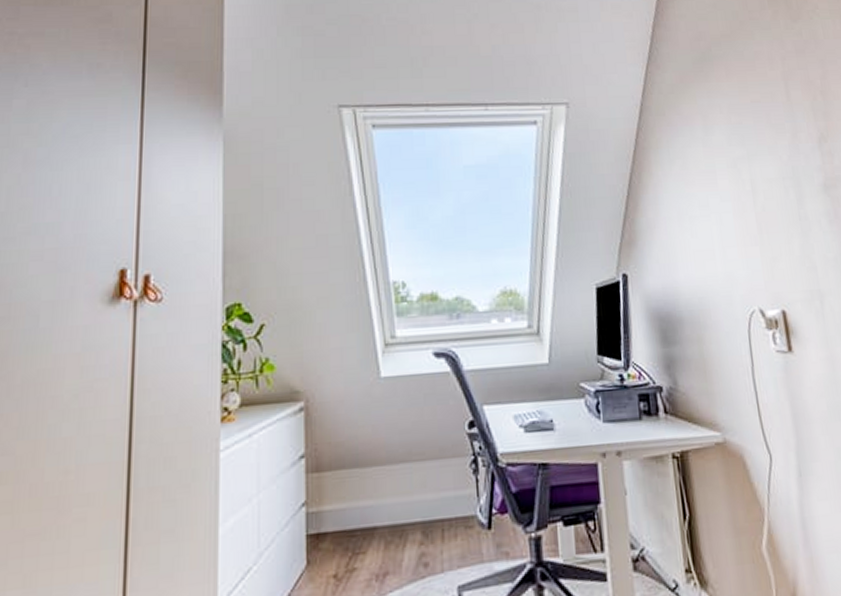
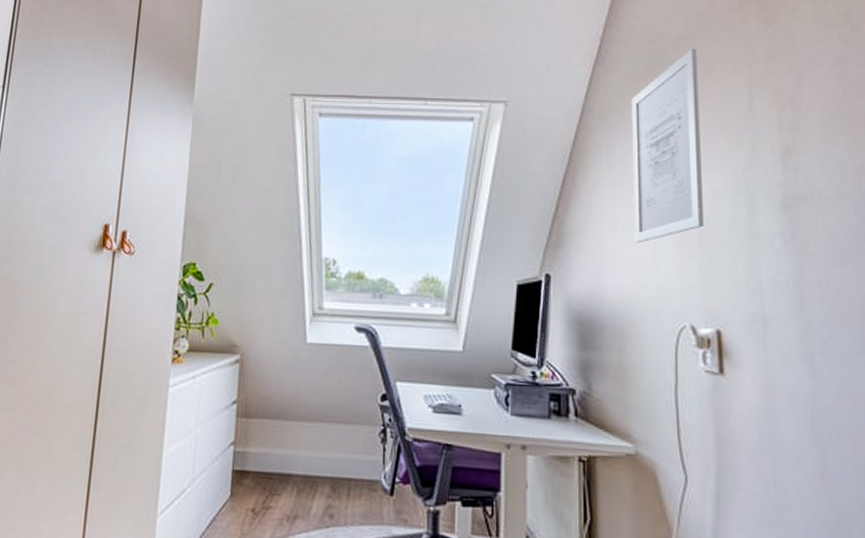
wall art: none [684,45,762,235] -> present [631,48,705,243]

